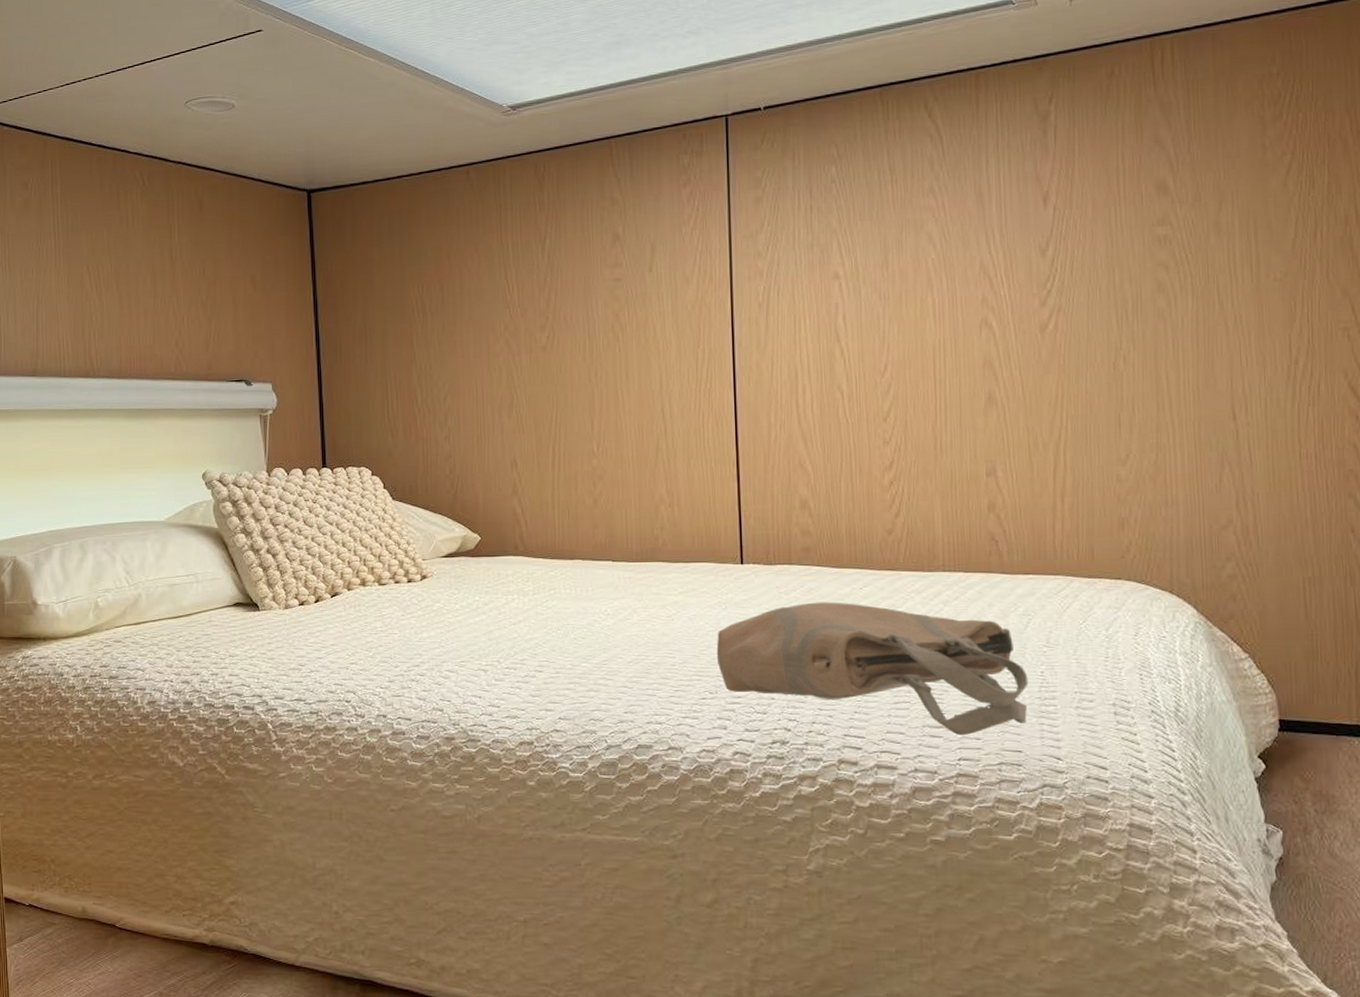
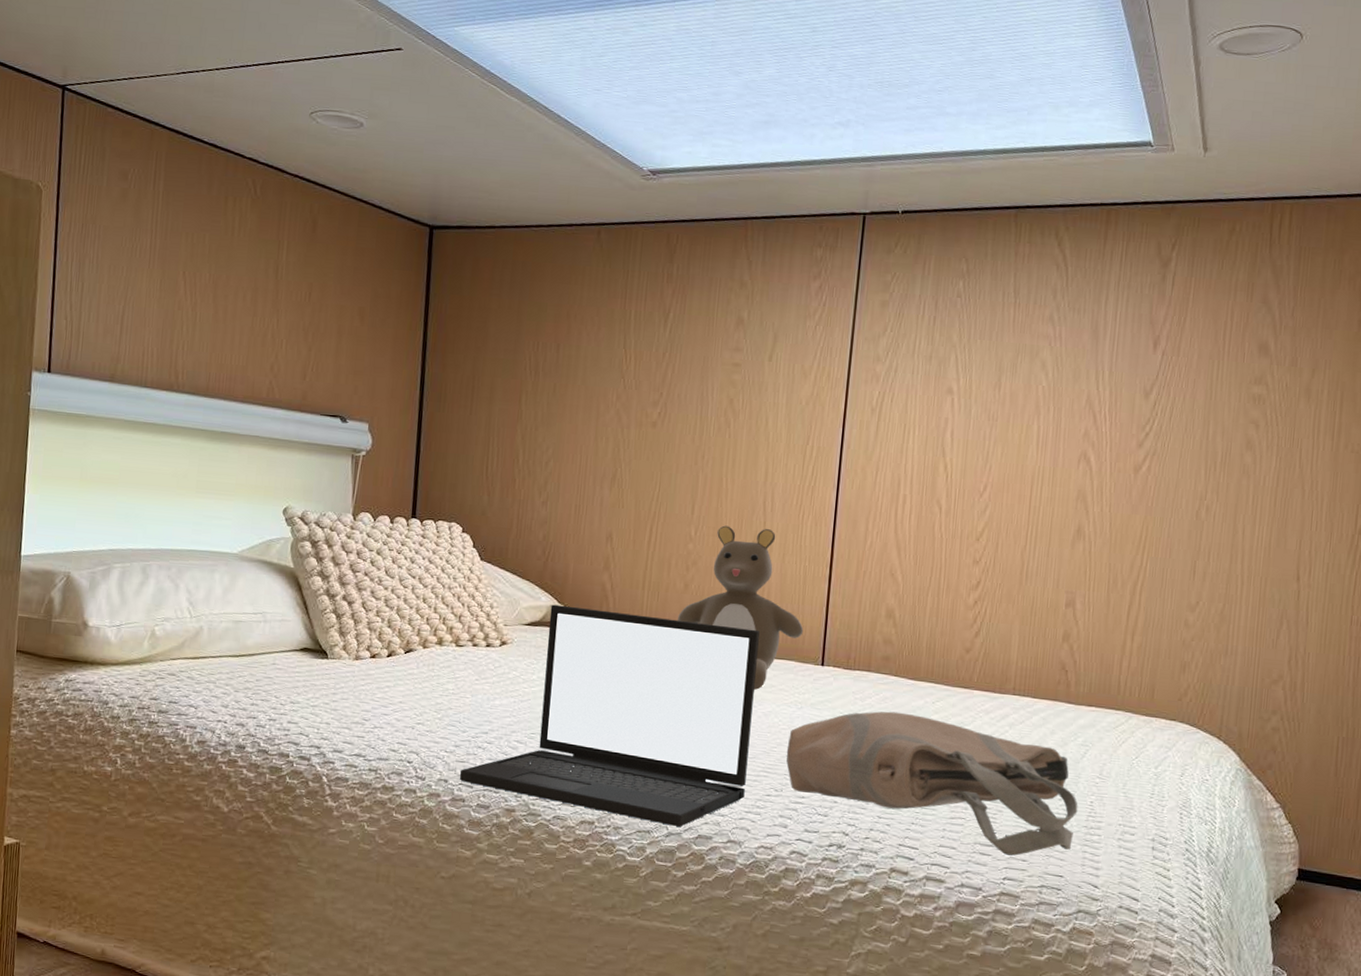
laptop: none [397,534,680,738] -> present [459,604,760,827]
teddy bear: none [590,436,718,595] -> present [677,525,804,690]

